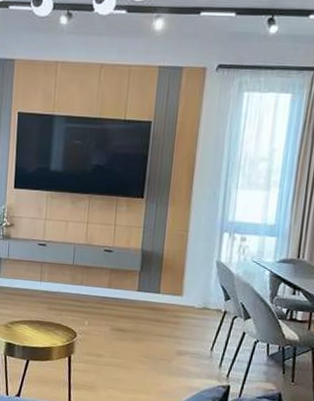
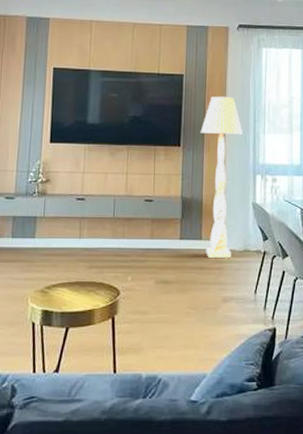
floor lamp: none [163,146,213,314] -> present [200,96,243,258]

